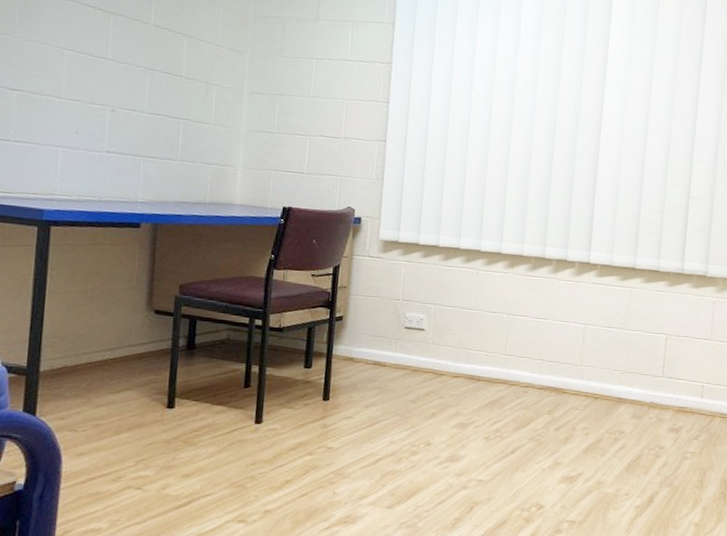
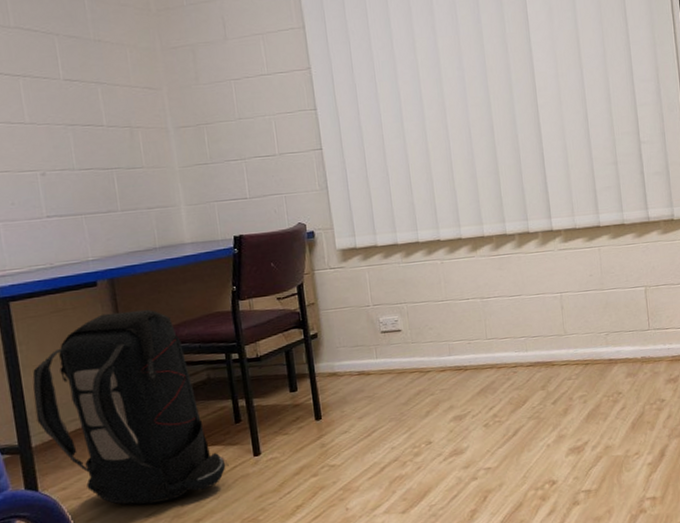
backpack: none [50,255,229,451] -> present [32,309,229,505]

